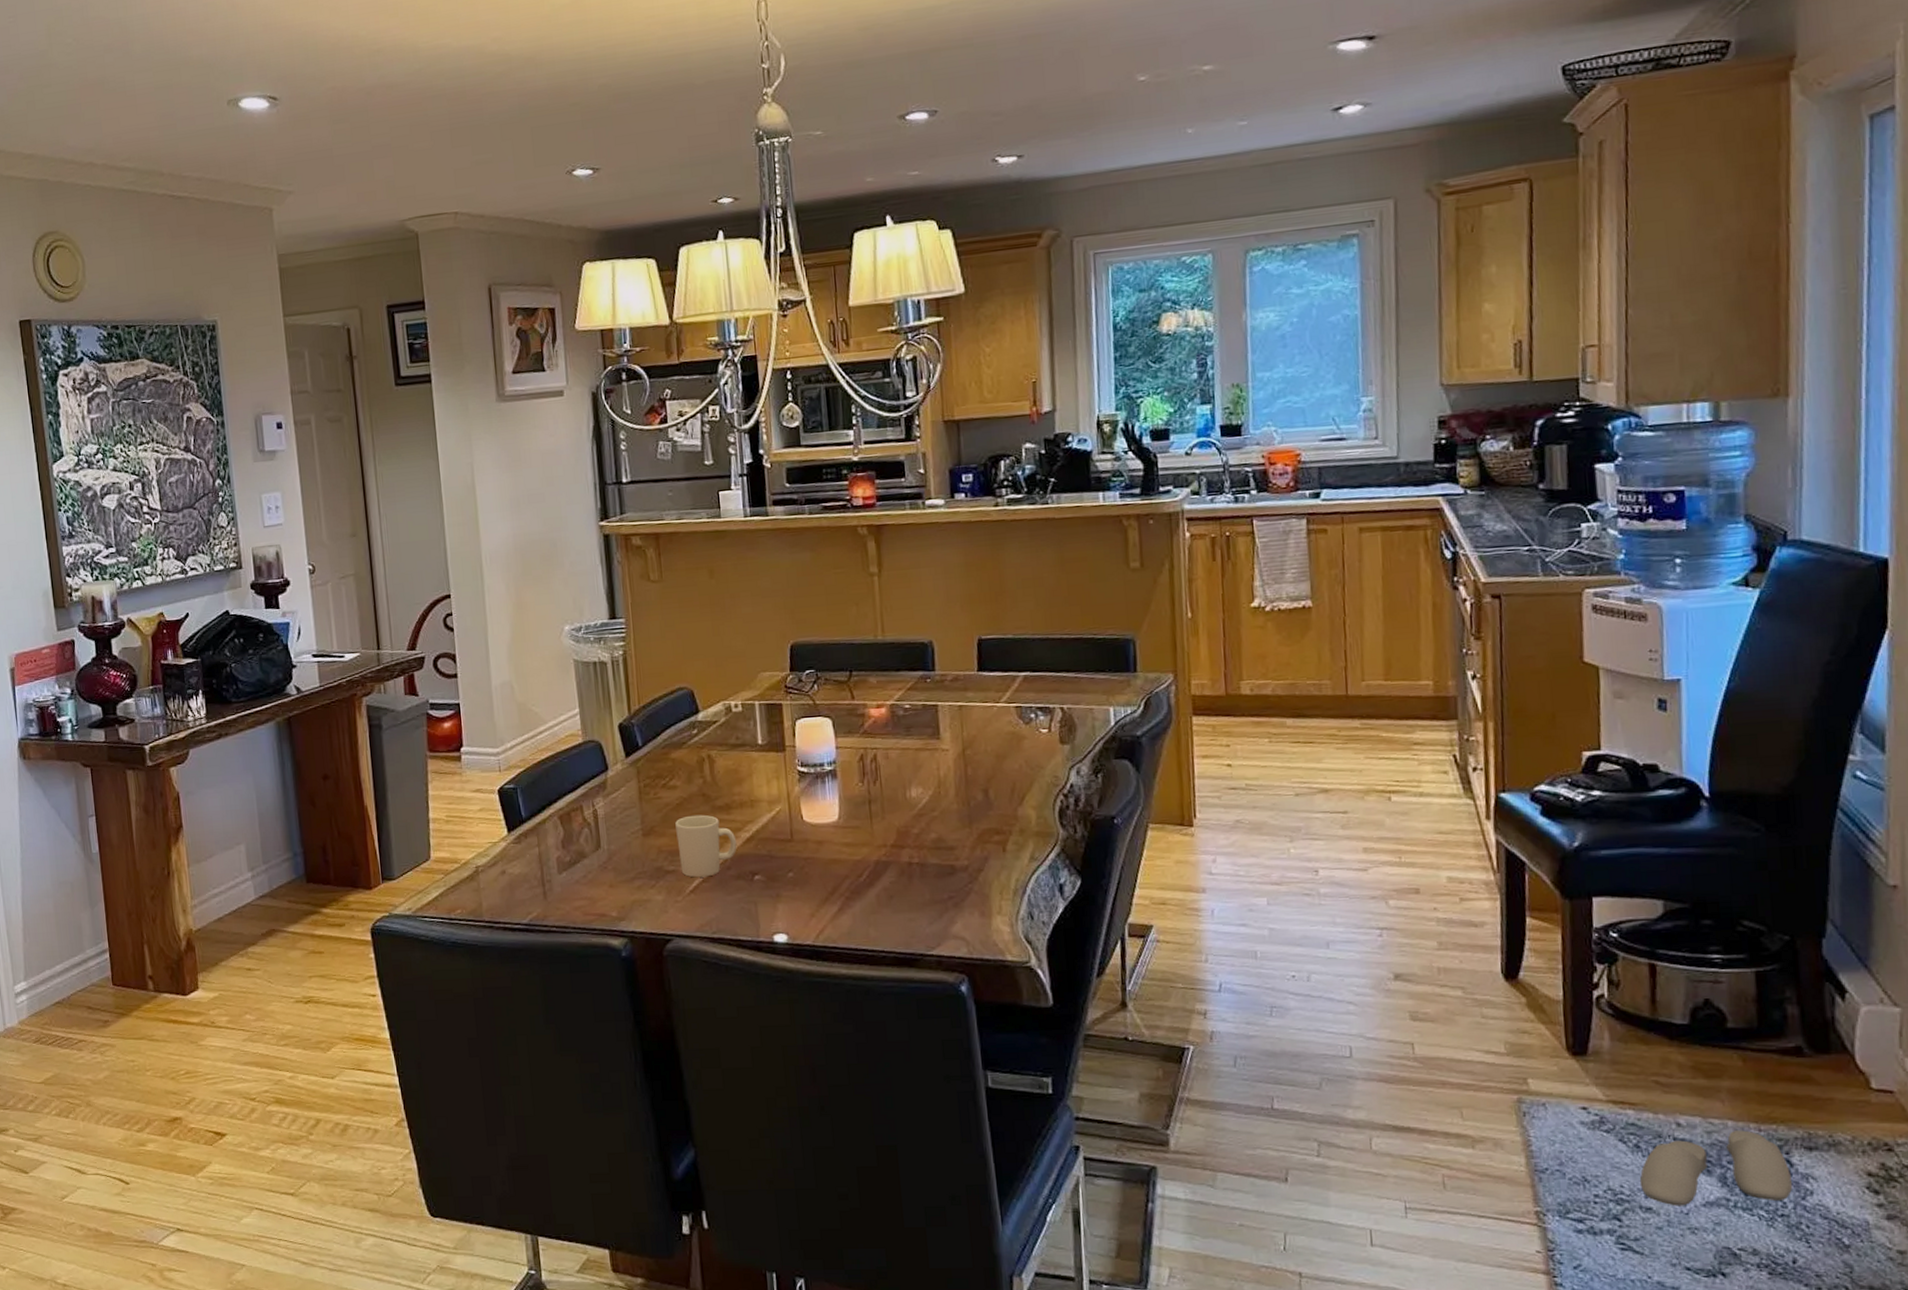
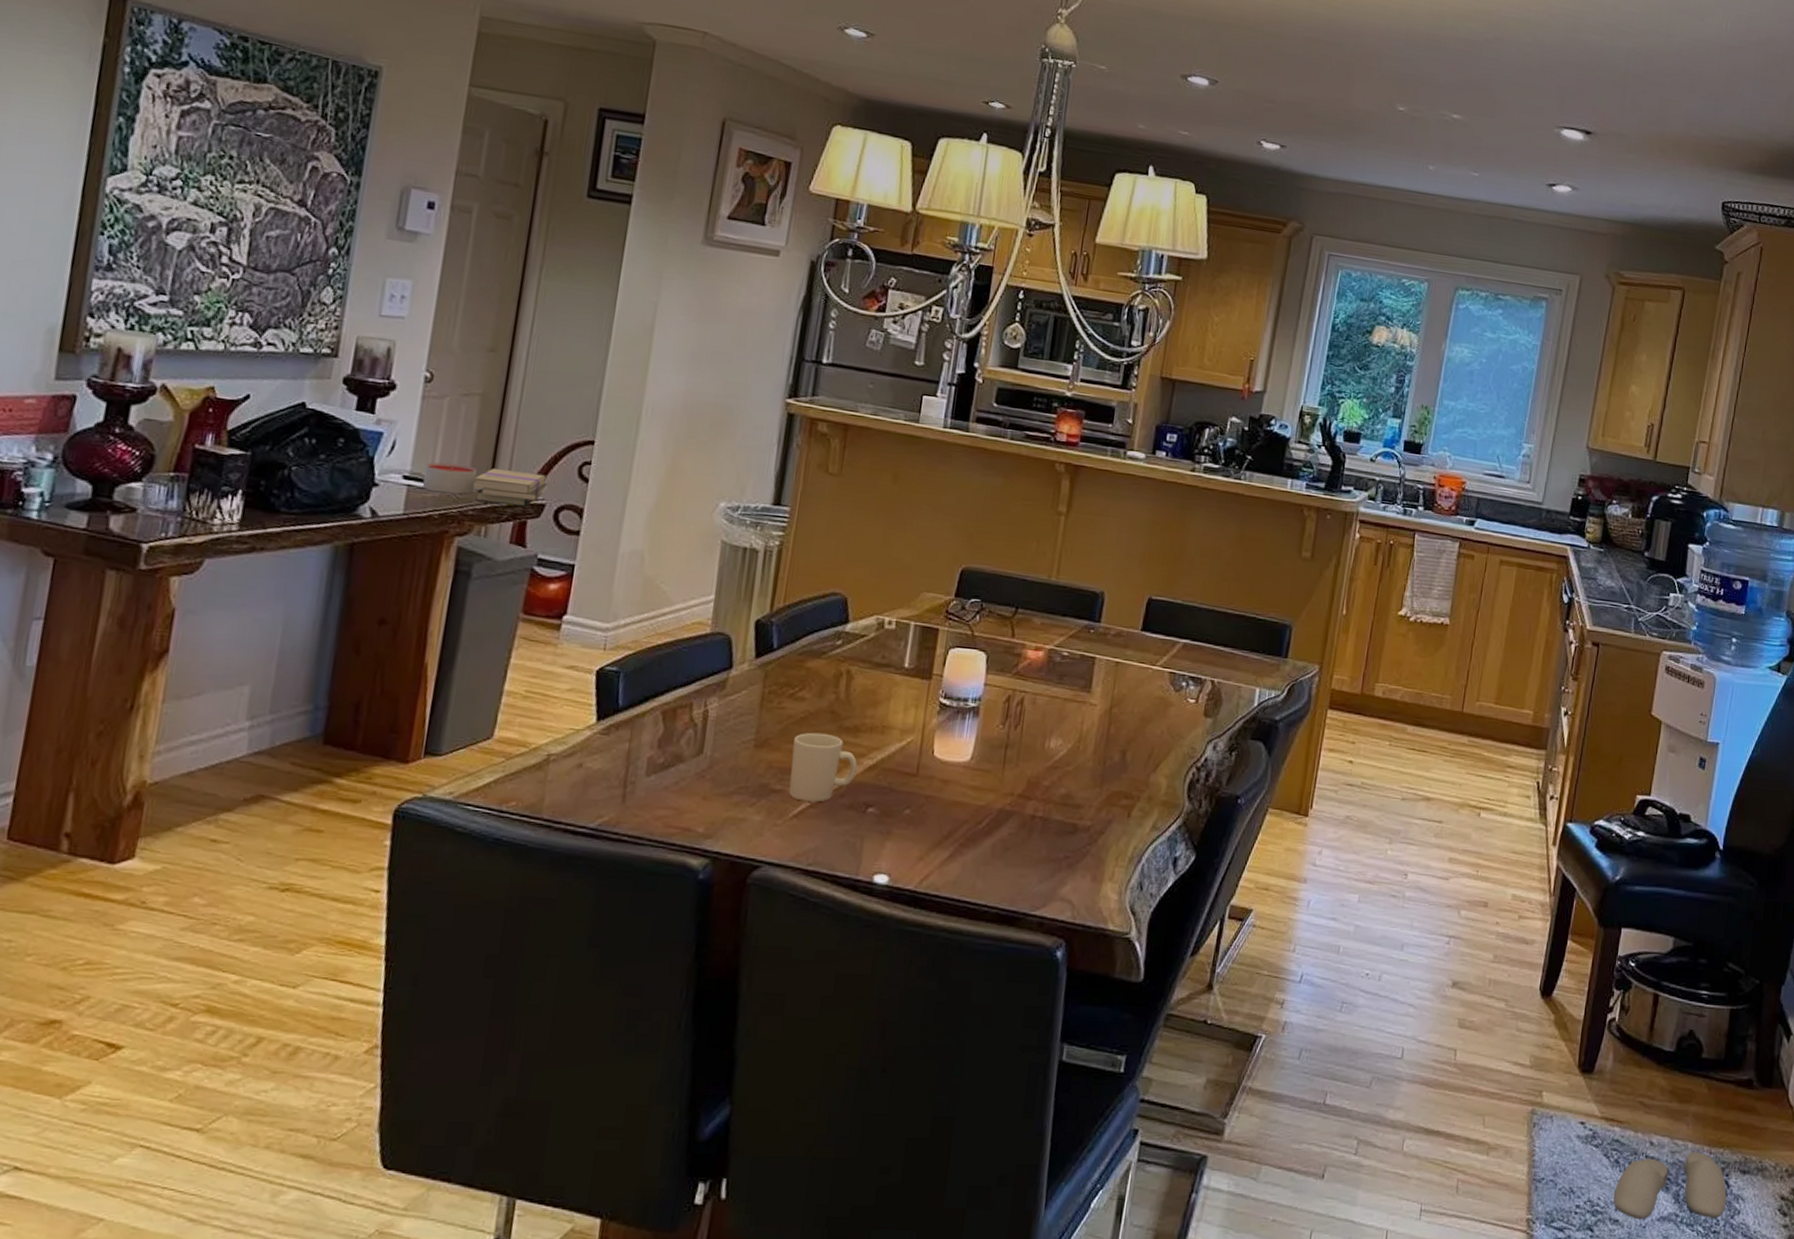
candle: none [326,636,367,664] -> present [422,462,477,495]
books: none [366,631,423,664] -> present [474,469,548,507]

